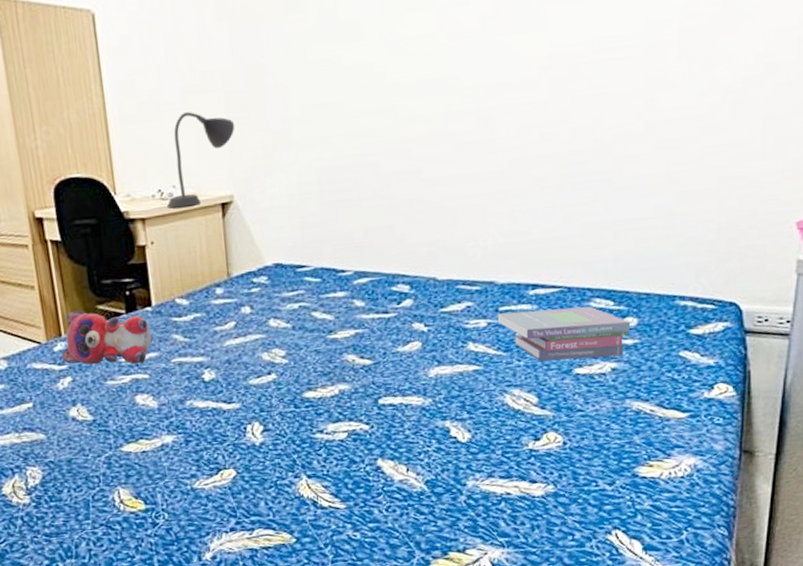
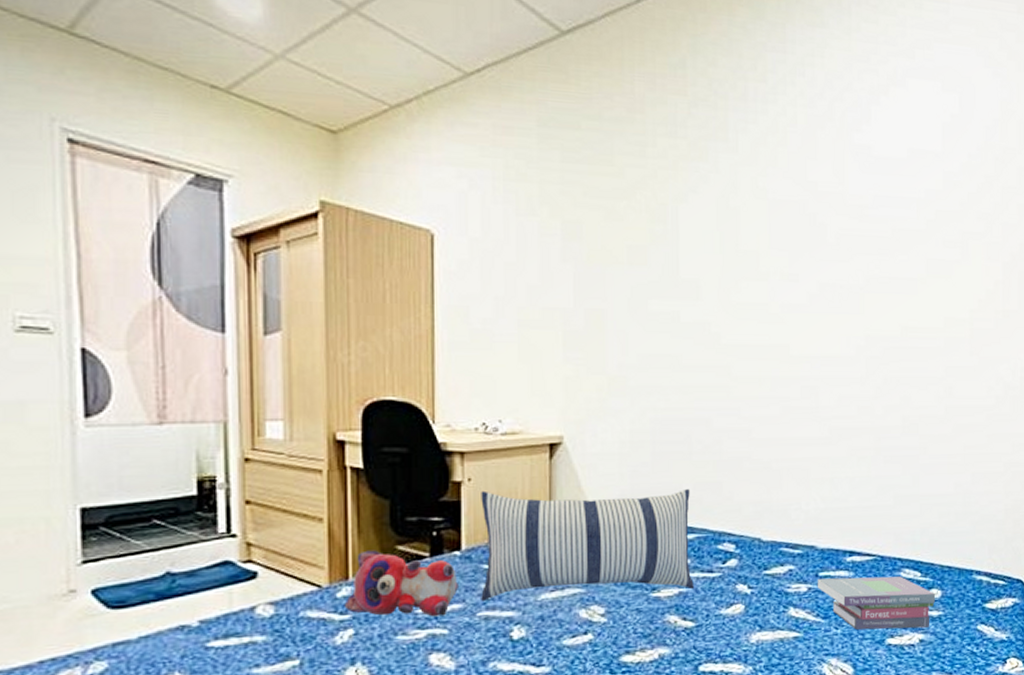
pillow: none [163,235,370,349] -> present [481,489,694,601]
desk lamp: present [166,112,235,209] -> none [489,346,571,444]

